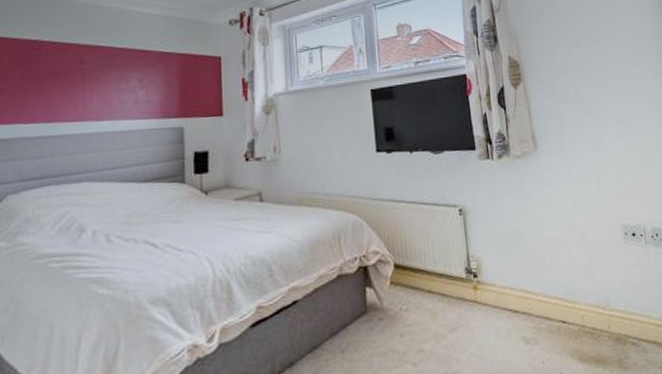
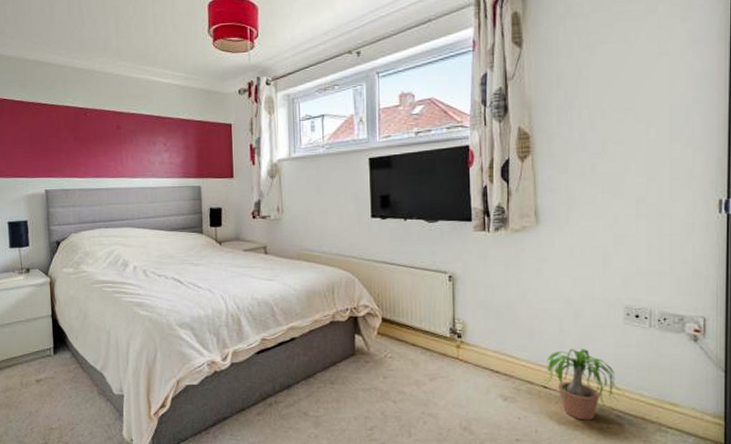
potted plant: none [559,274,636,354] -> present [541,349,625,421]

